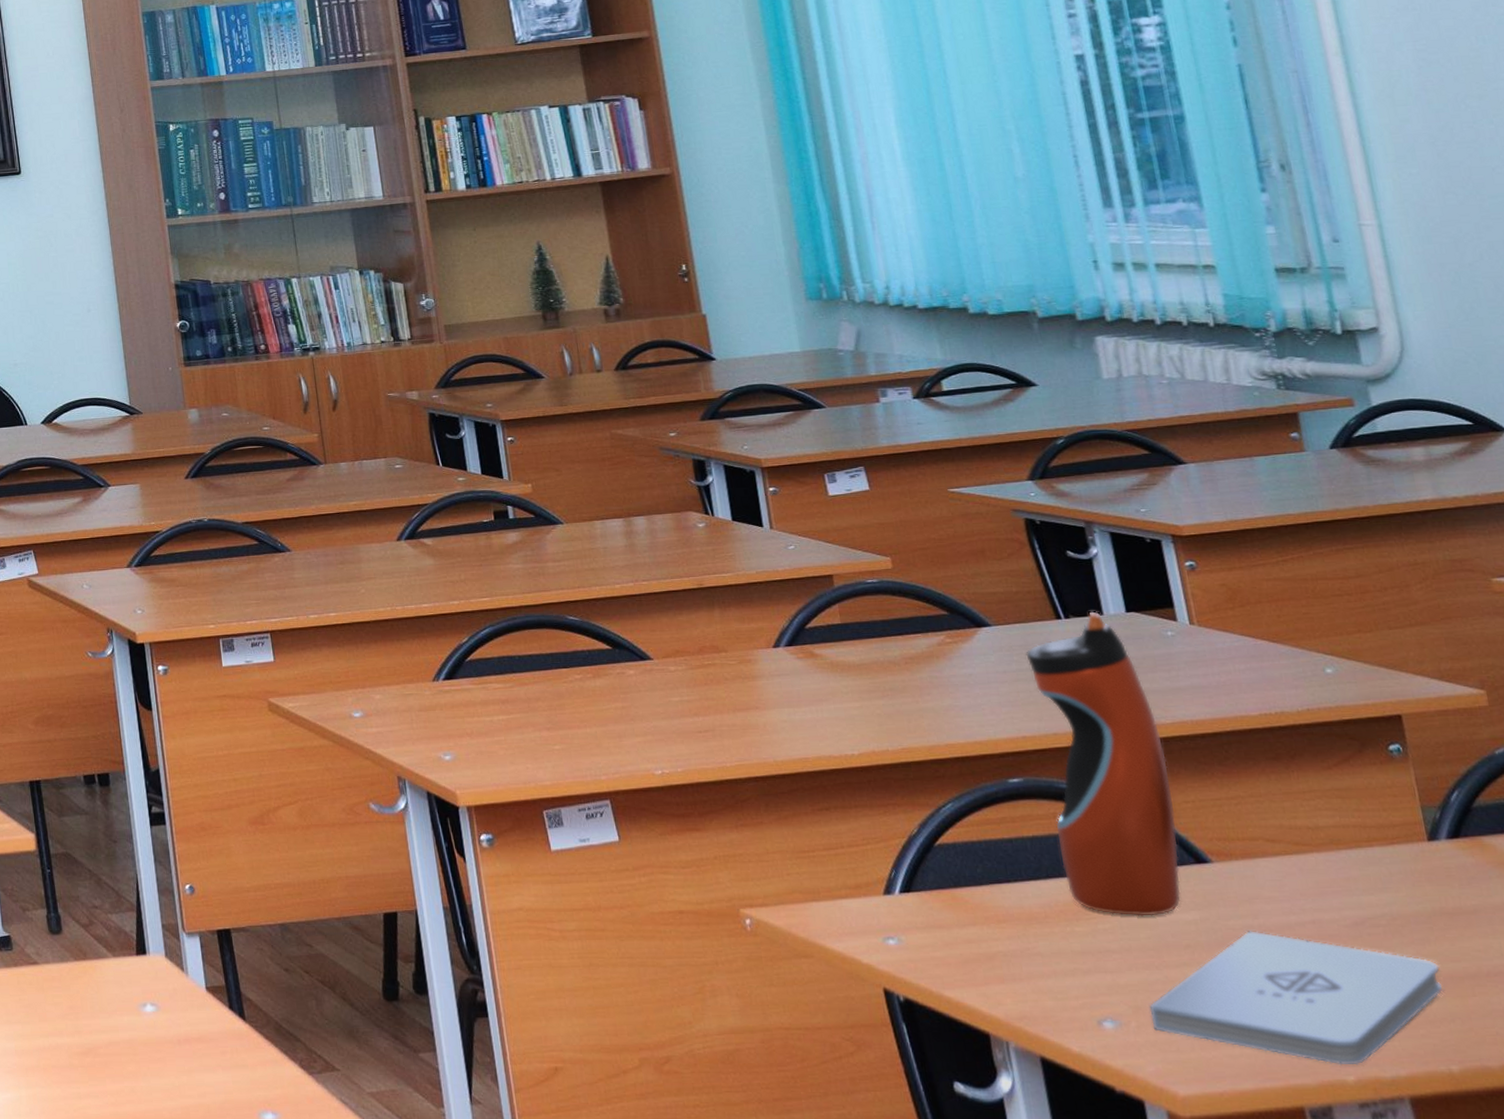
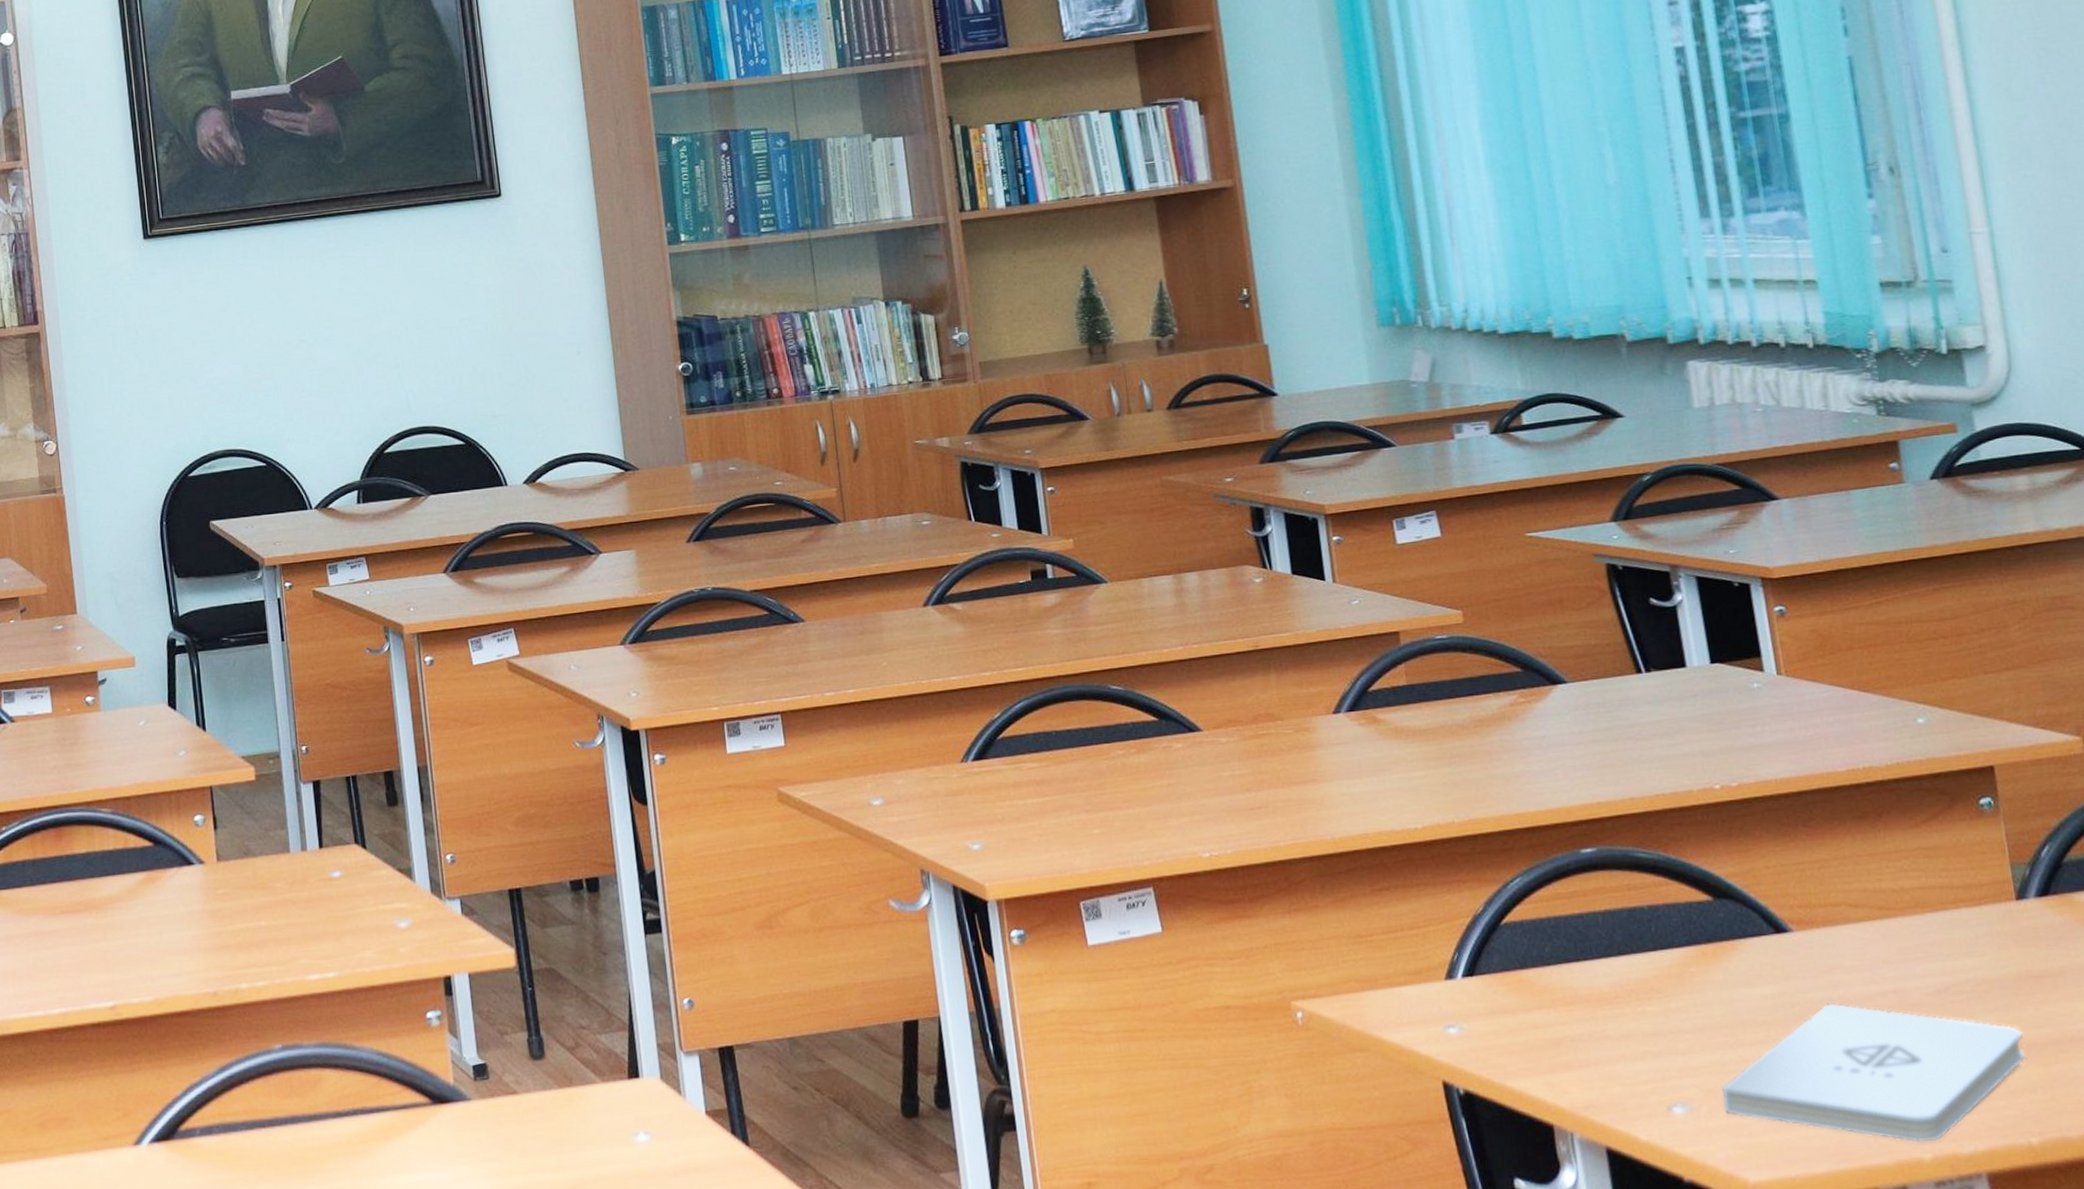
water bottle: present [1025,611,1181,916] -> none [1603,663,1759,993]

